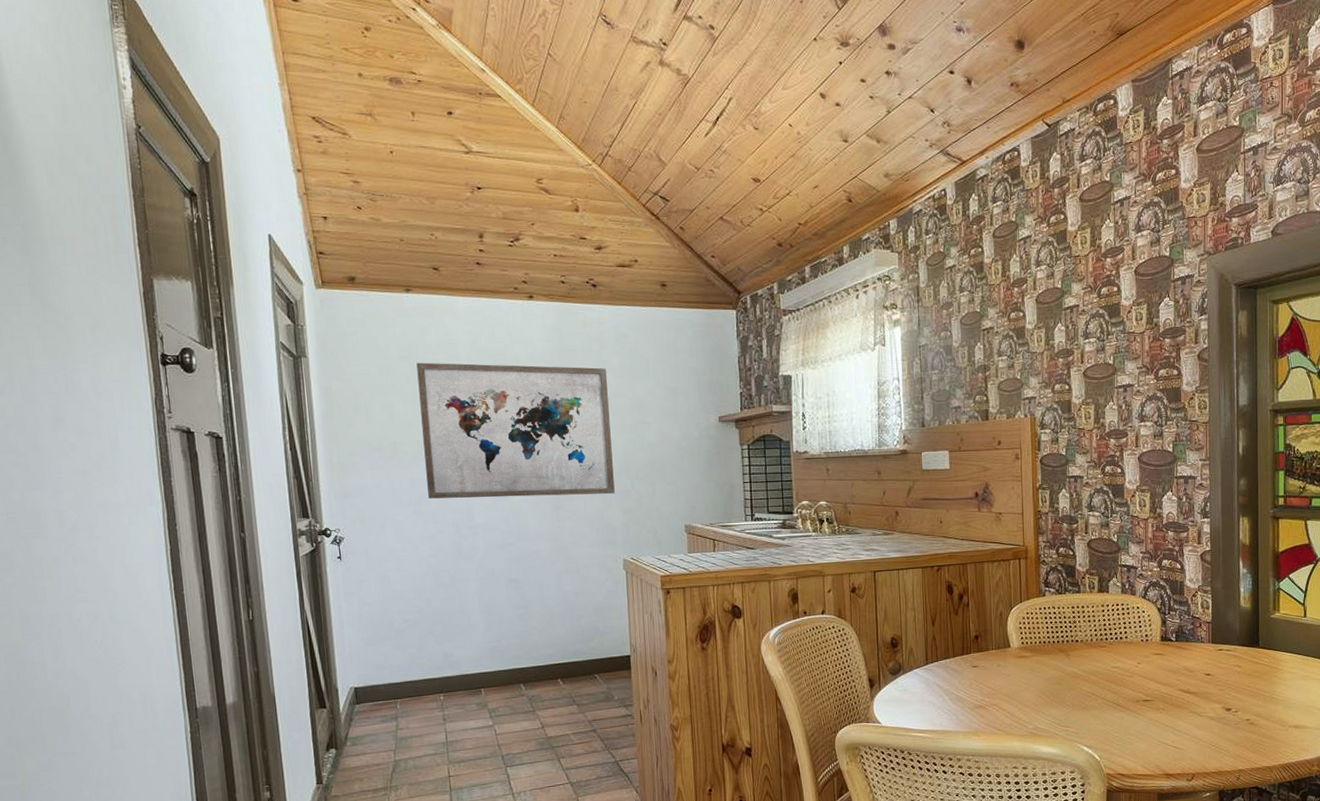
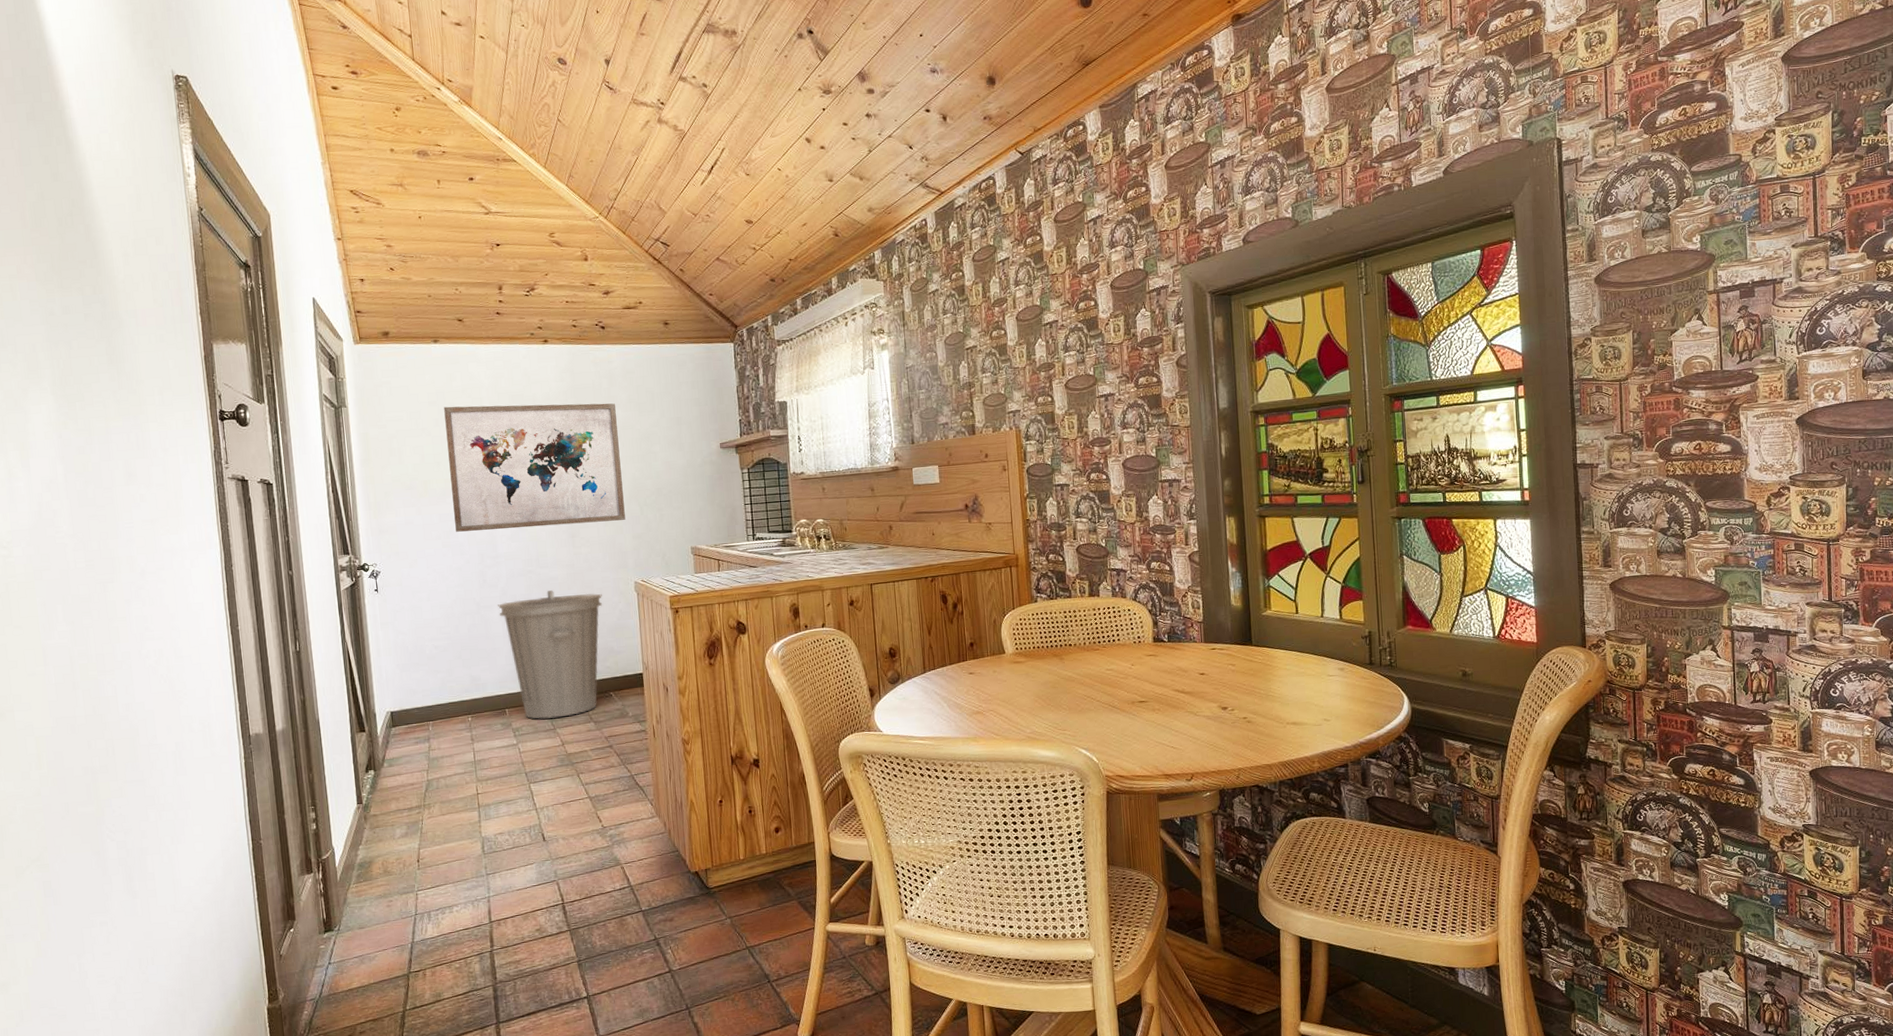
trash can: none [474,565,589,700] -> present [498,590,603,719]

